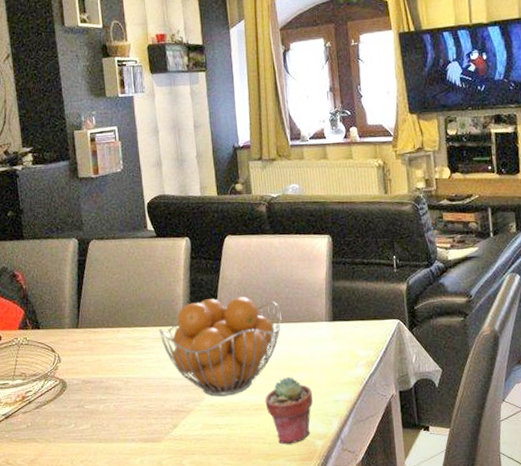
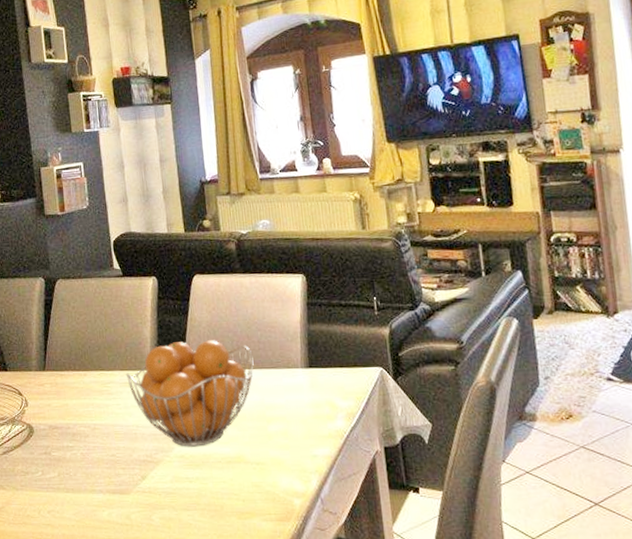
potted succulent: present [265,377,313,445] -> none [237,428,289,502]

